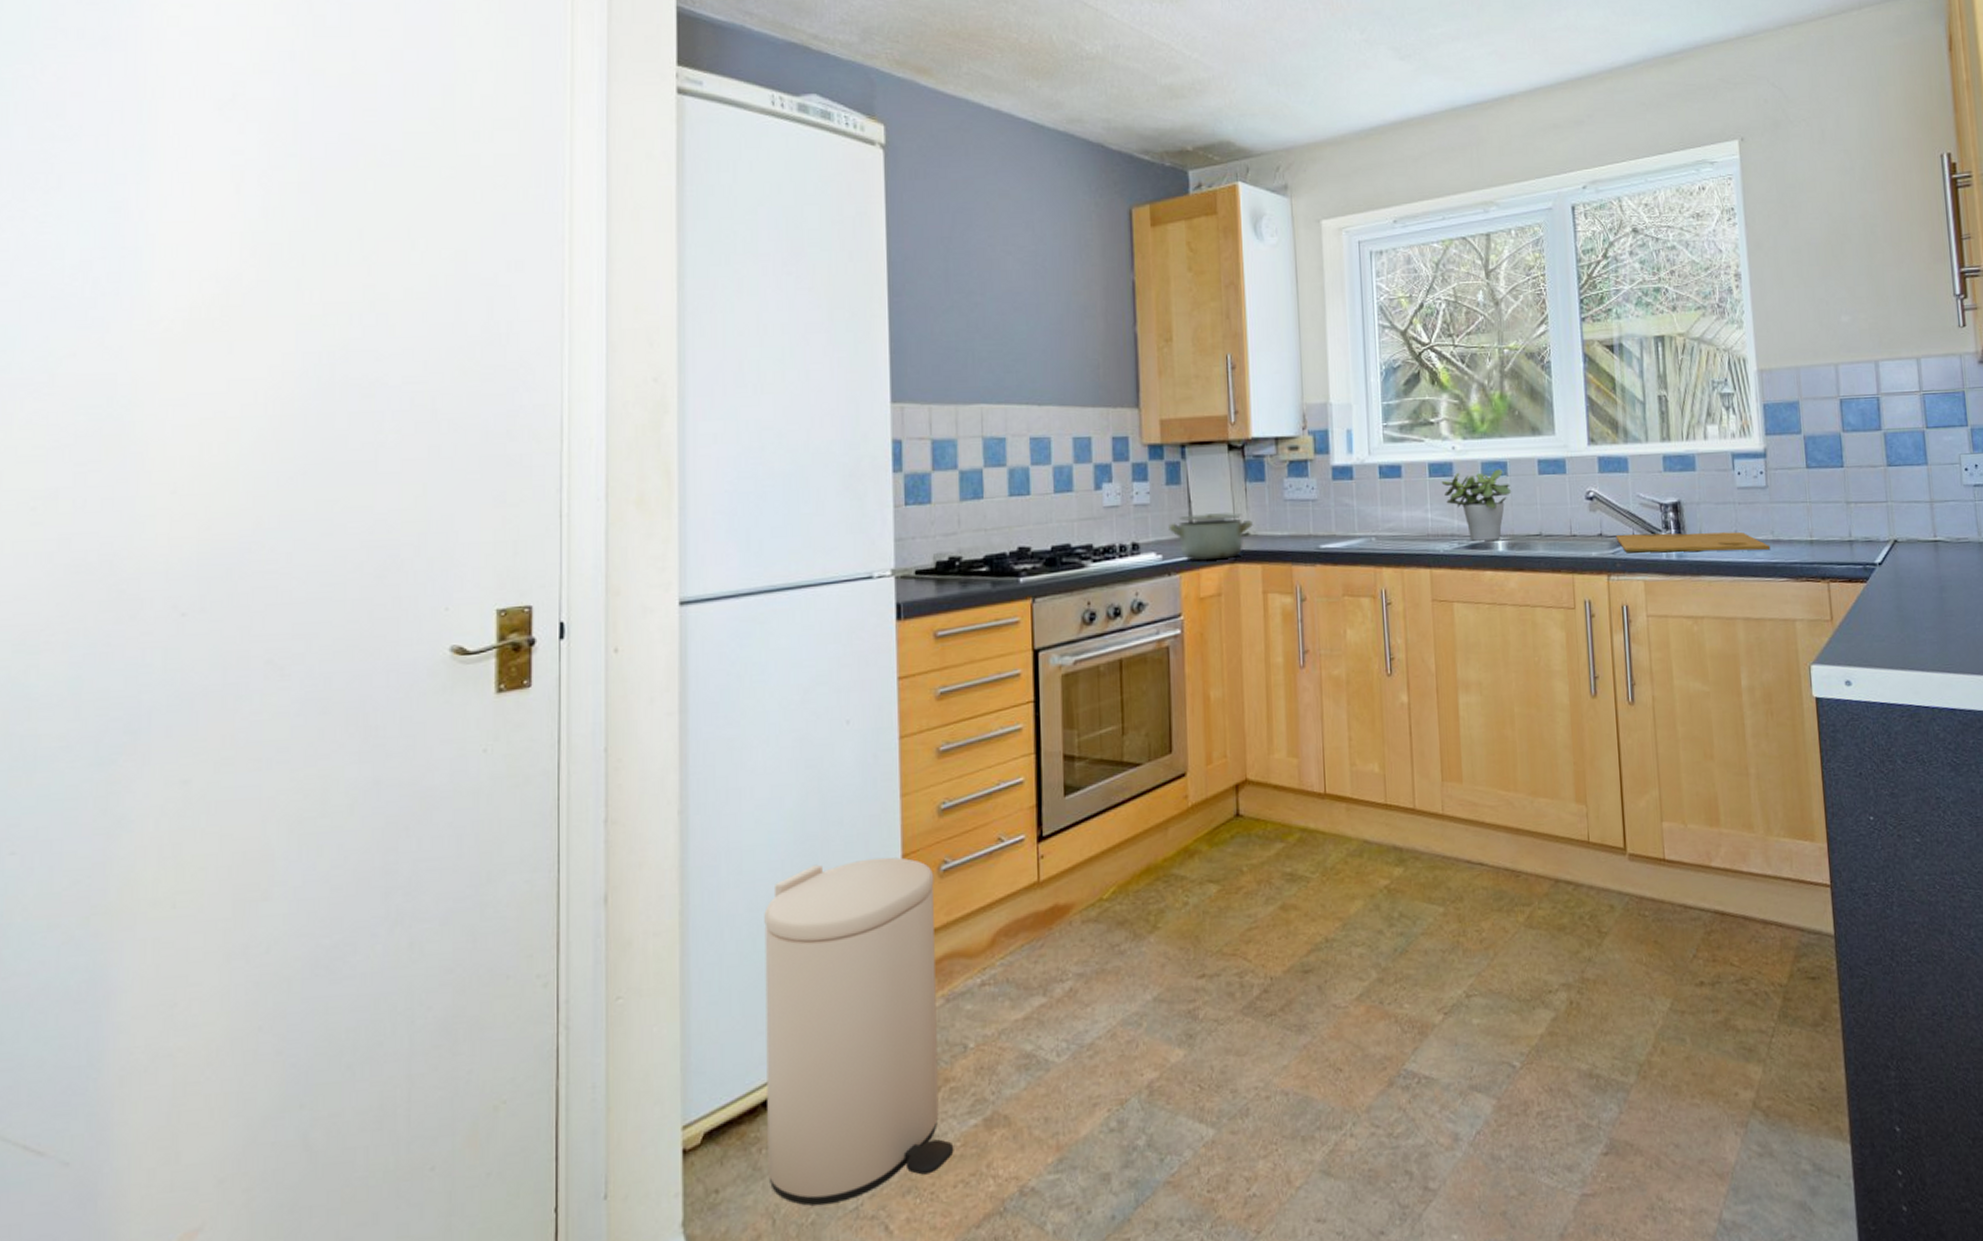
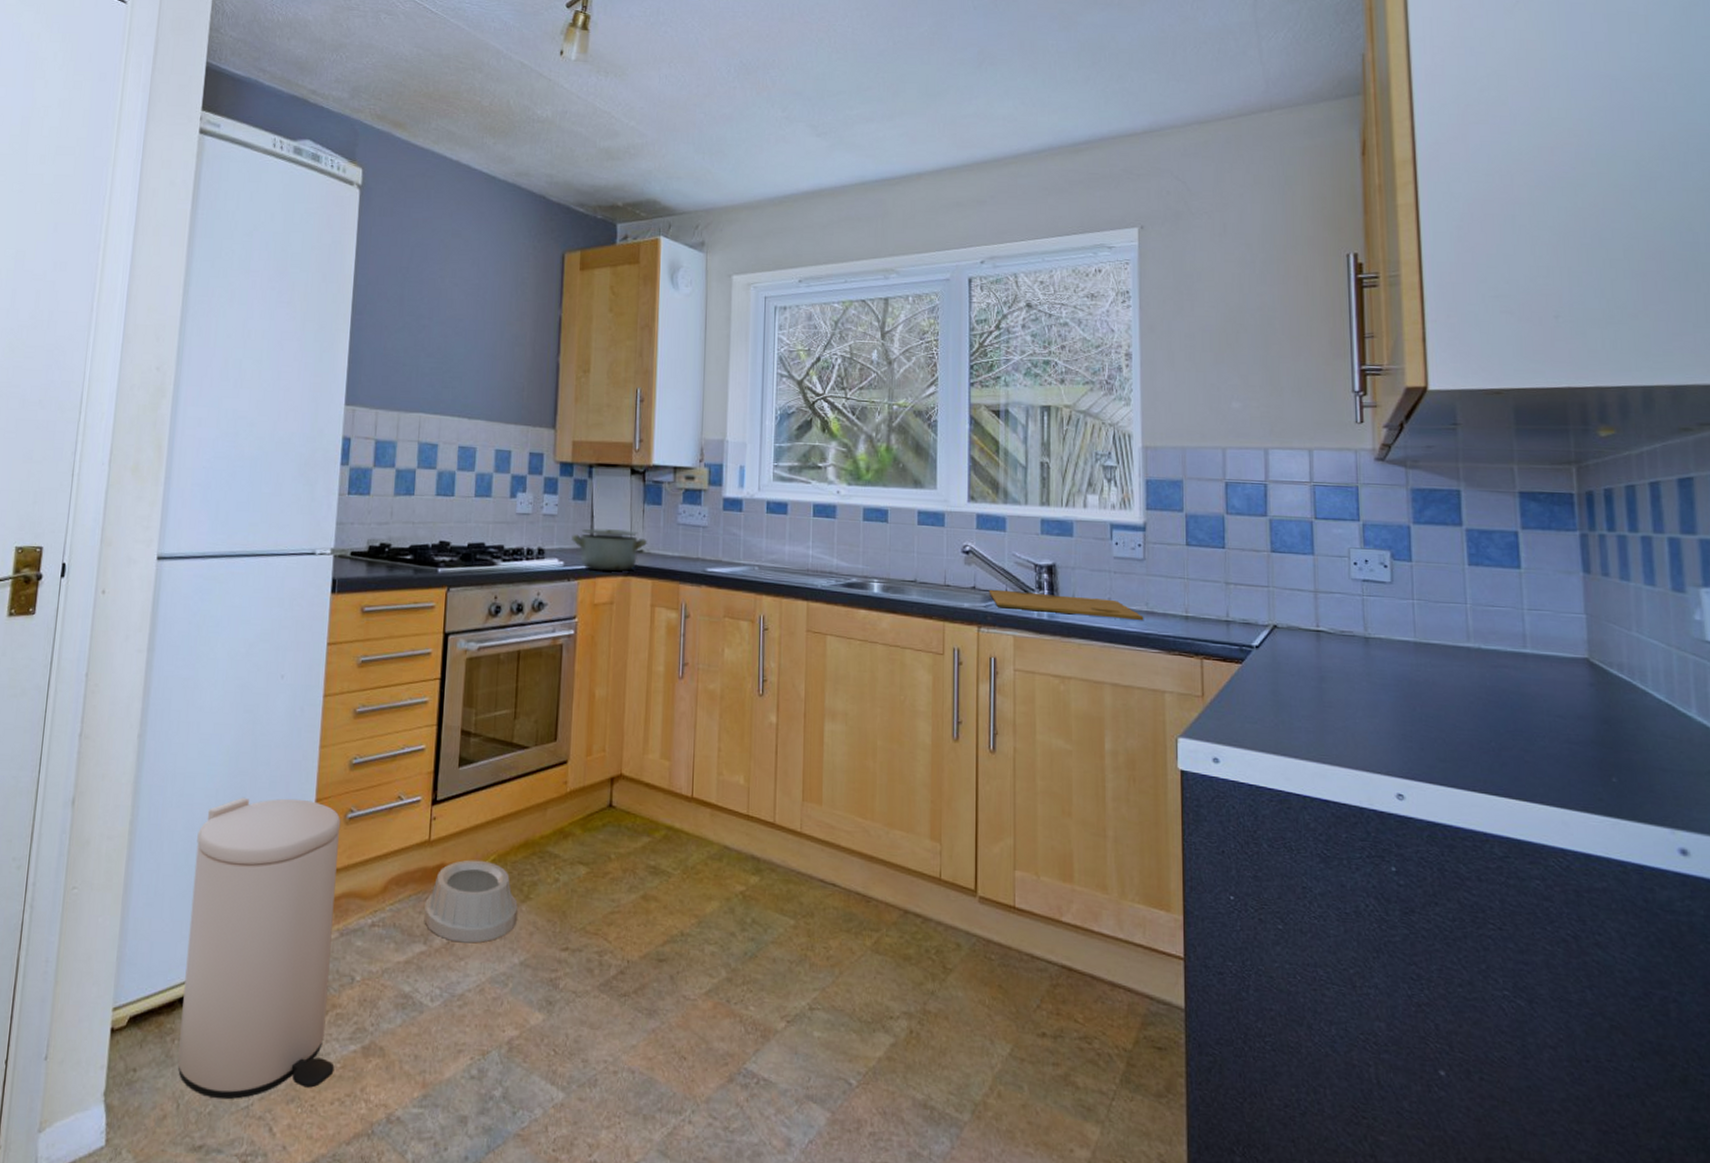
pet bowl: none [1040,894,1145,988] -> present [424,859,518,943]
potted plant: present [1441,469,1512,541] -> none [824,515,891,582]

